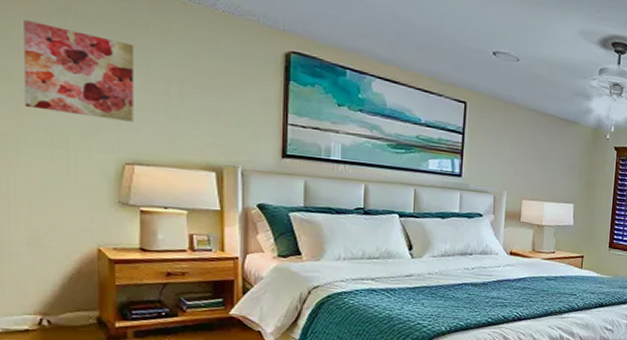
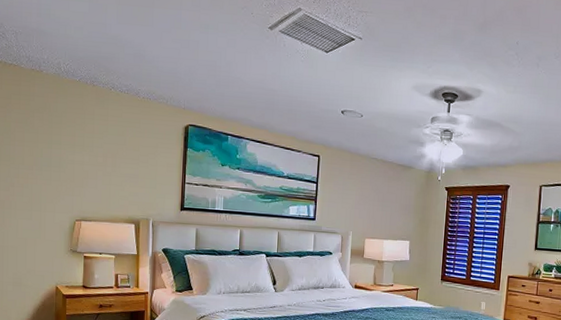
wall art: present [23,20,135,122] -> none [16,118,85,188]

